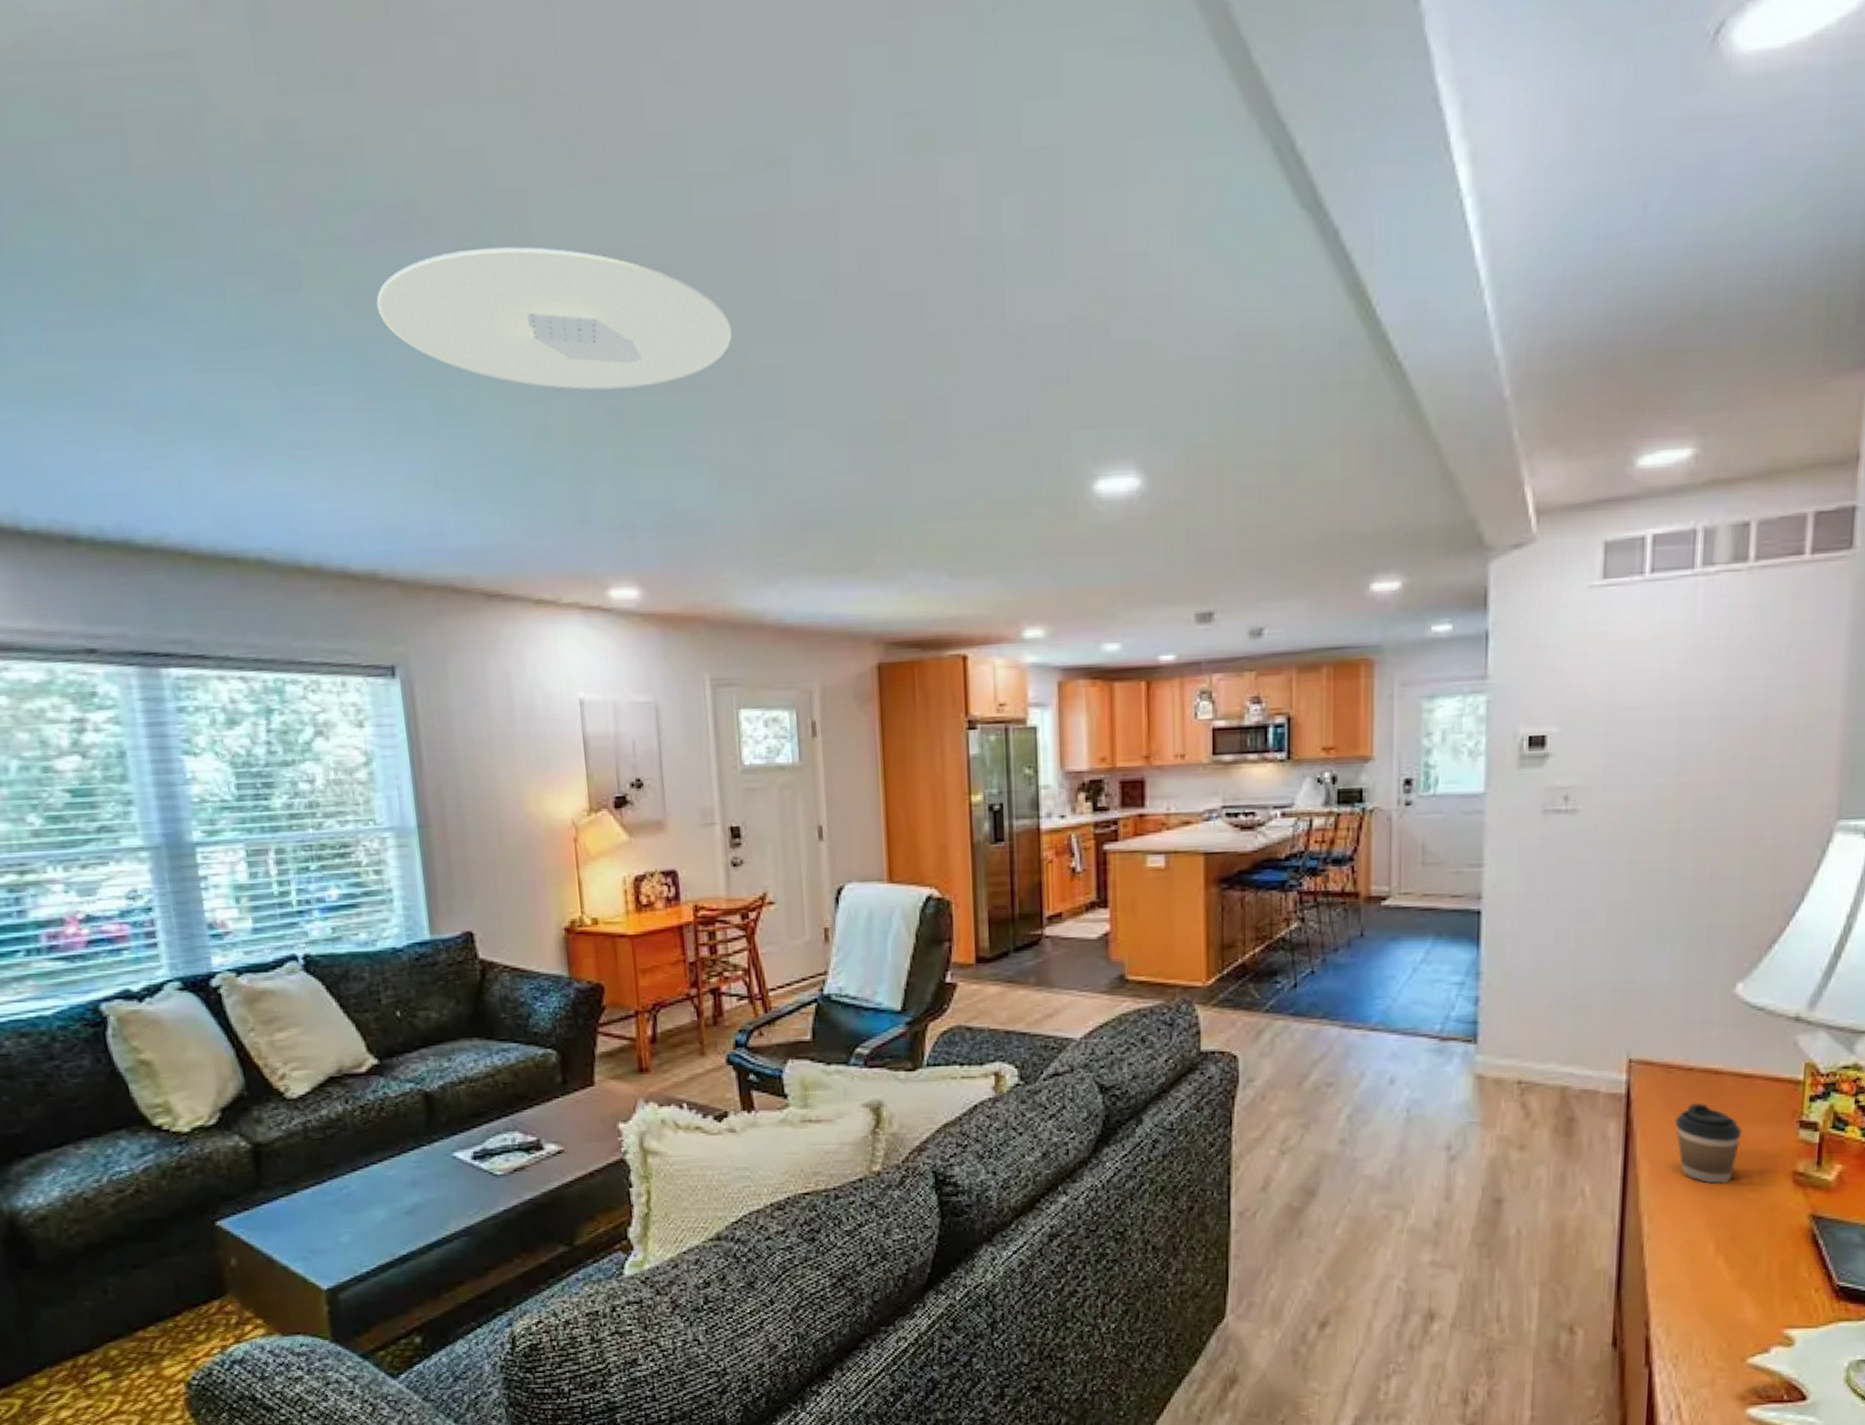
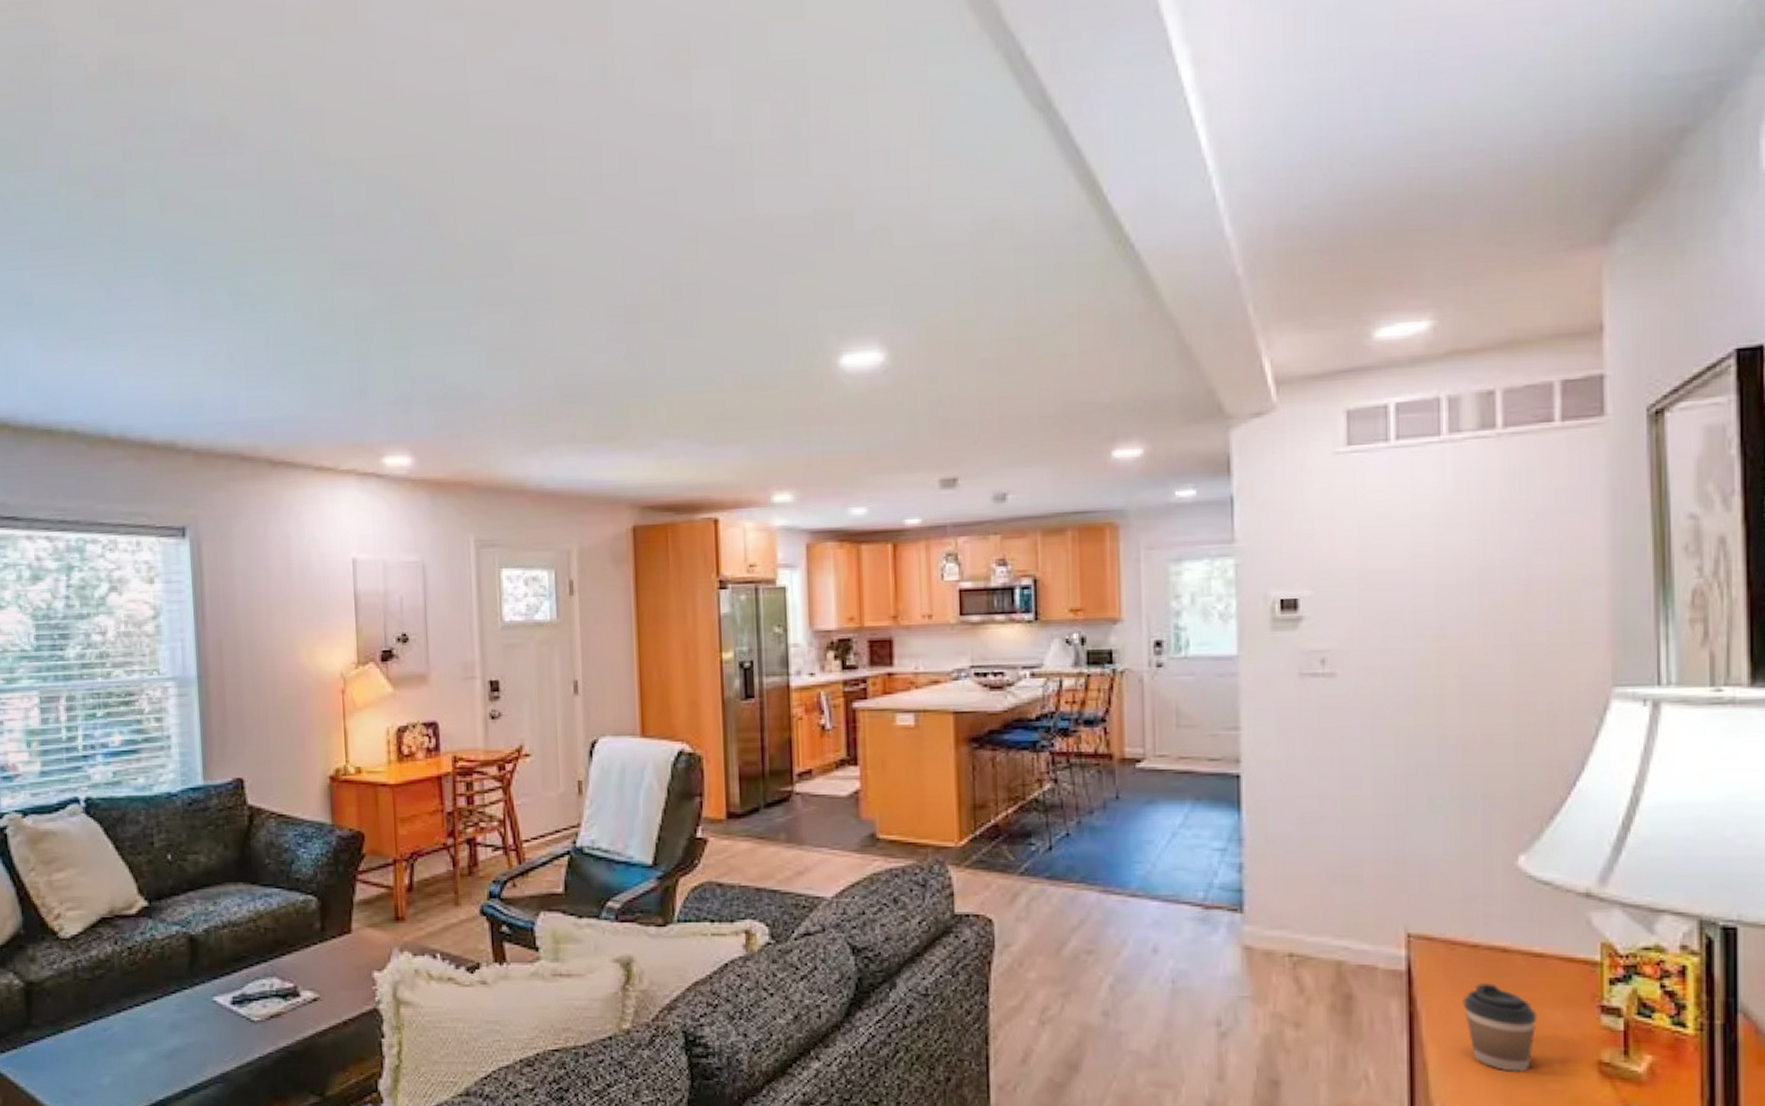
ceiling light: present [376,246,733,390] -> none [188,156,503,279]

